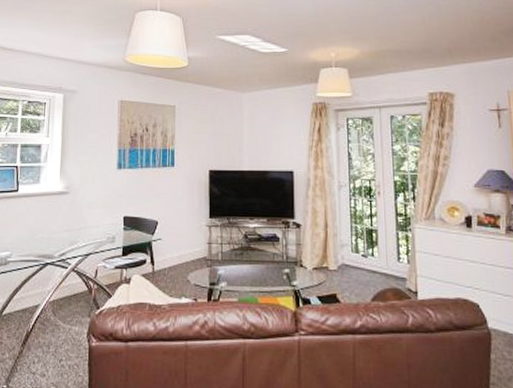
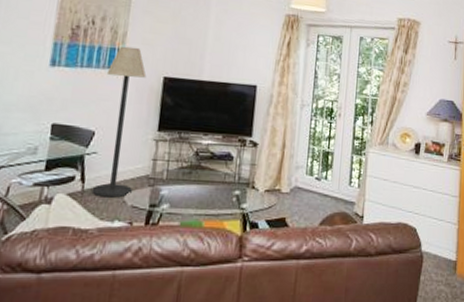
floor lamp: none [160,147,195,278] -> present [91,46,147,198]

